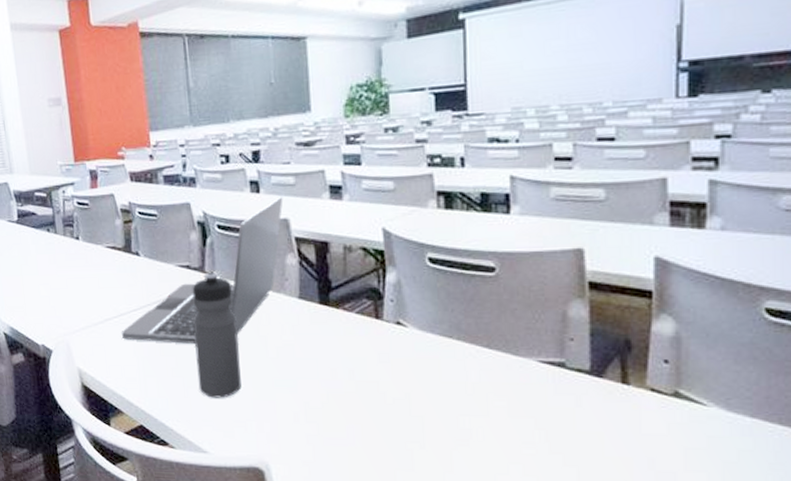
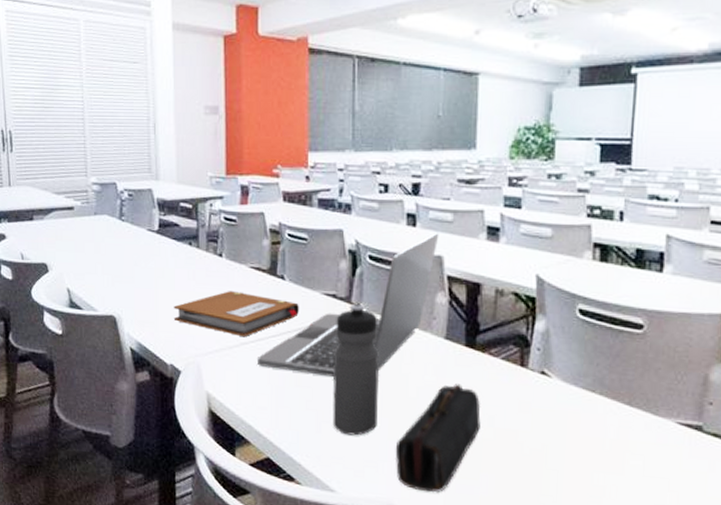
notebook: none [39,271,156,314] -> present [173,291,299,338]
pencil case: none [261,341,342,447] -> present [395,384,481,493]

